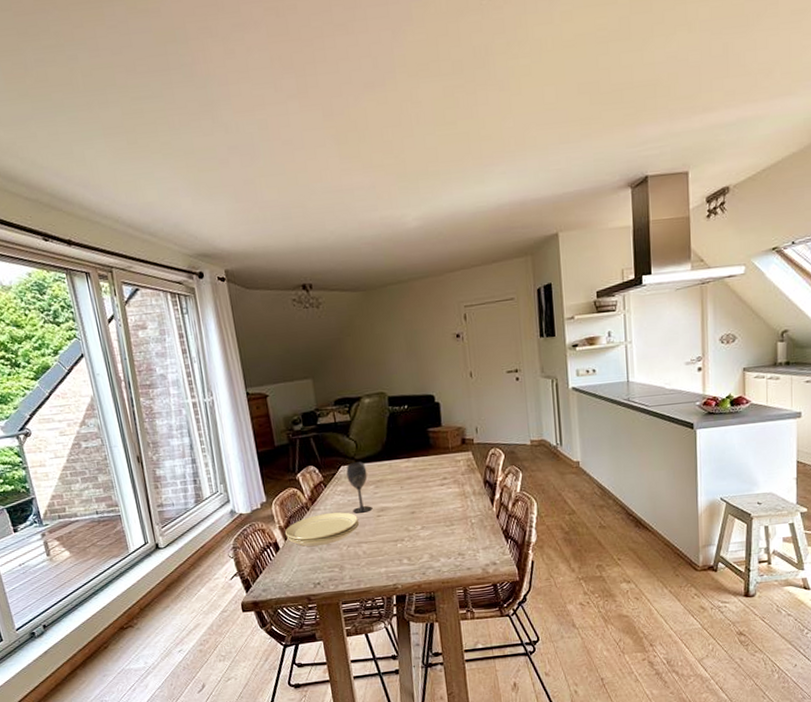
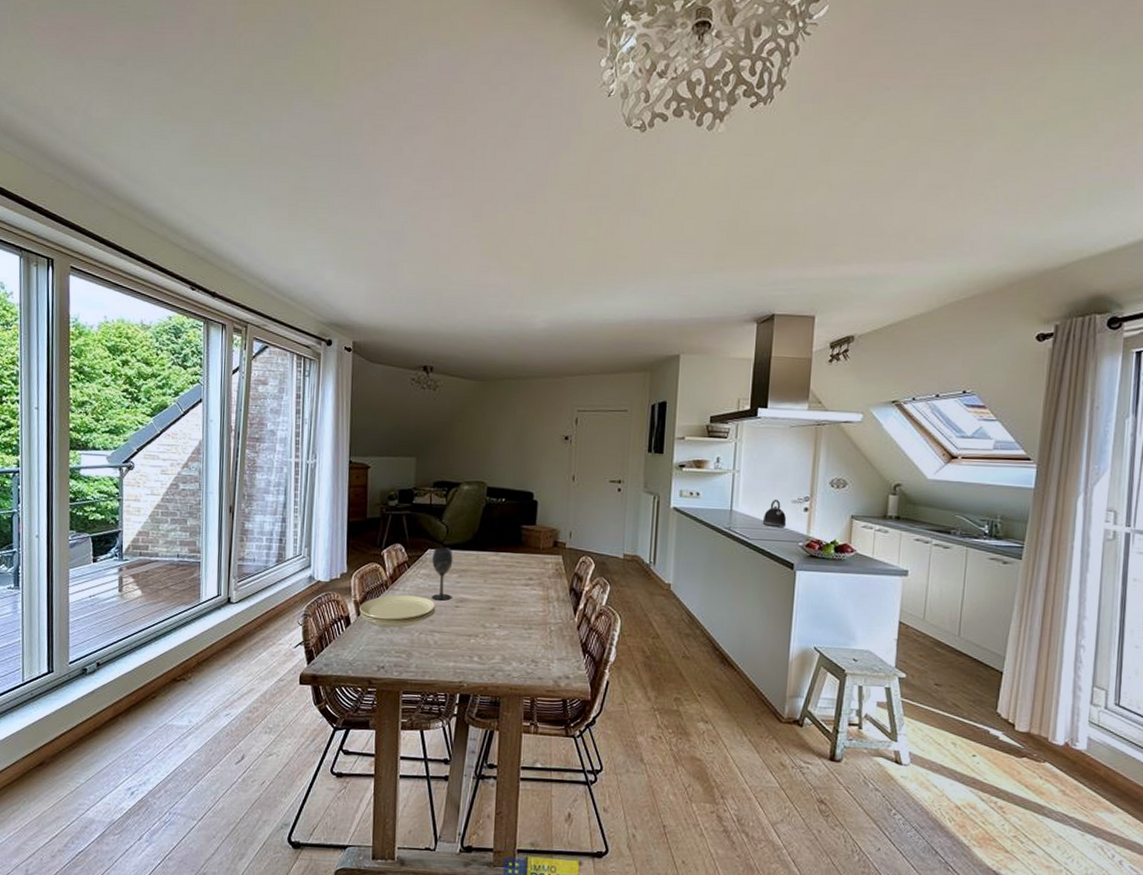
kettle: none [659,363,682,392] -> present [762,499,787,528]

